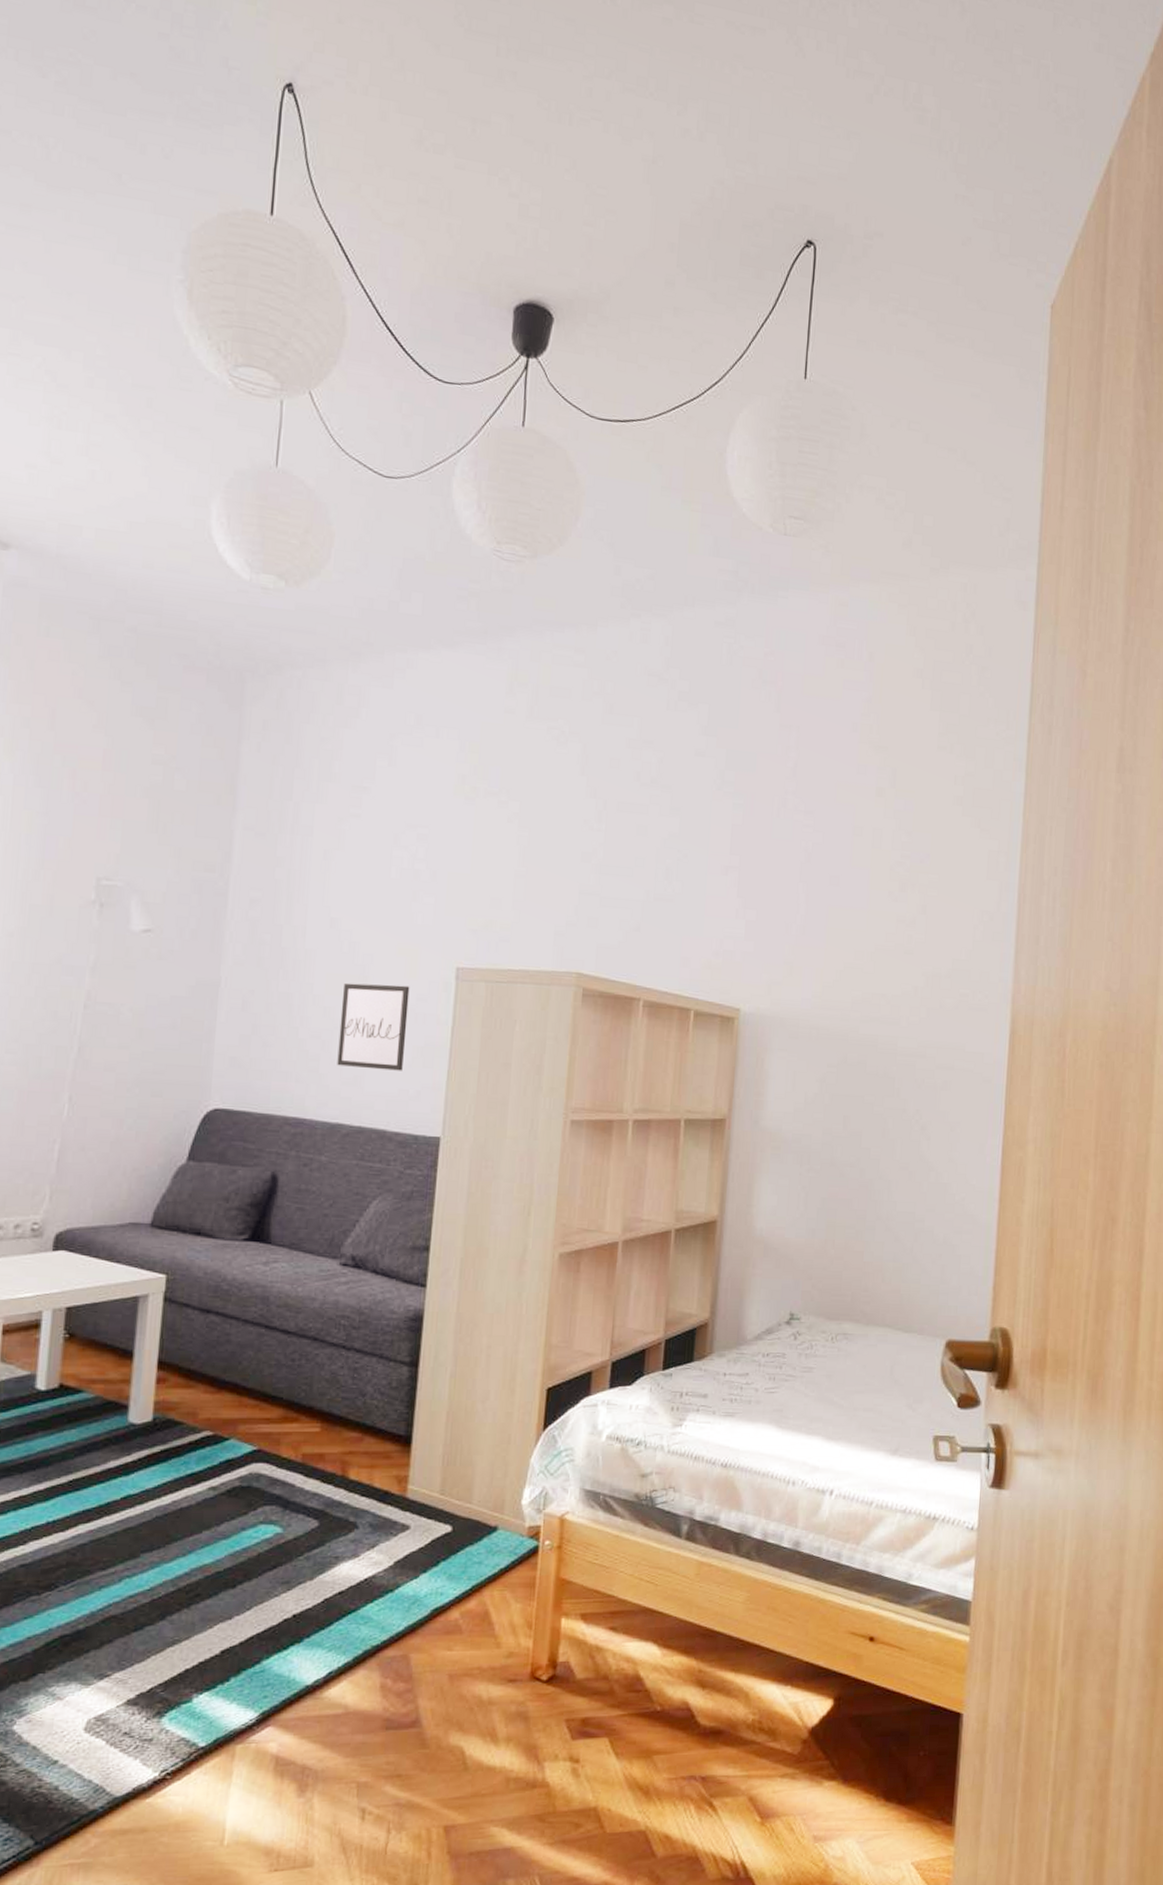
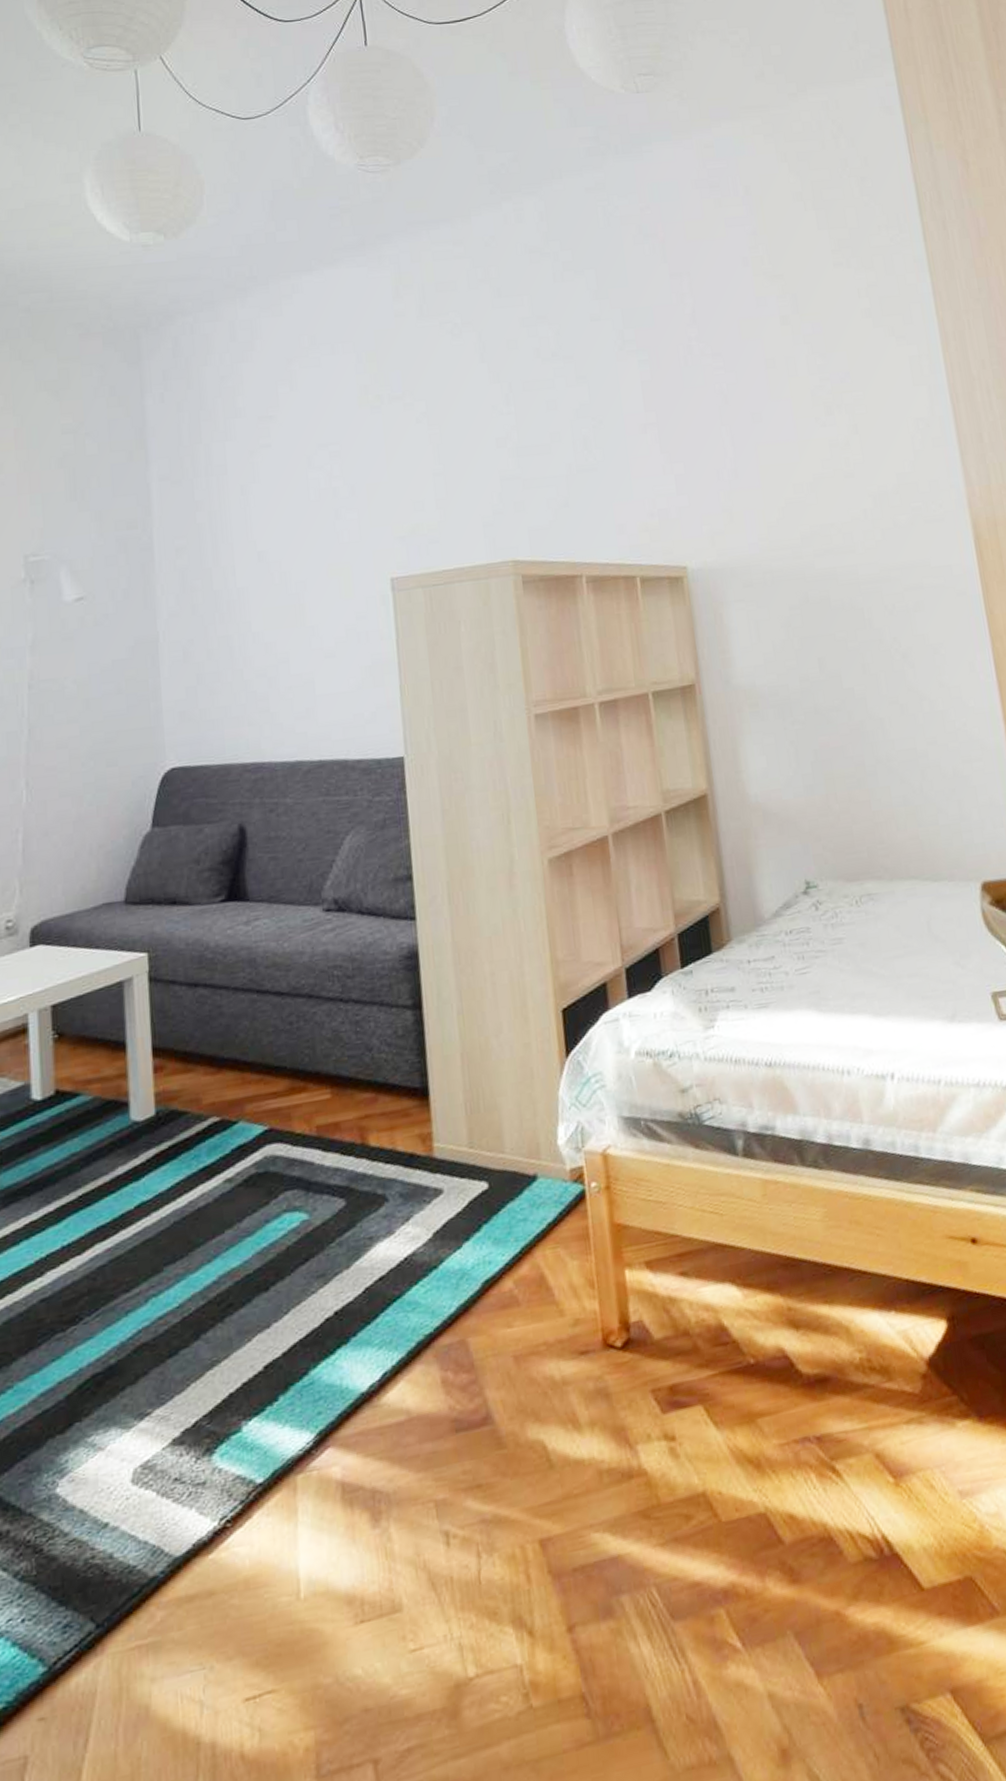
wall art: present [337,982,410,1071] -> none [281,606,354,701]

